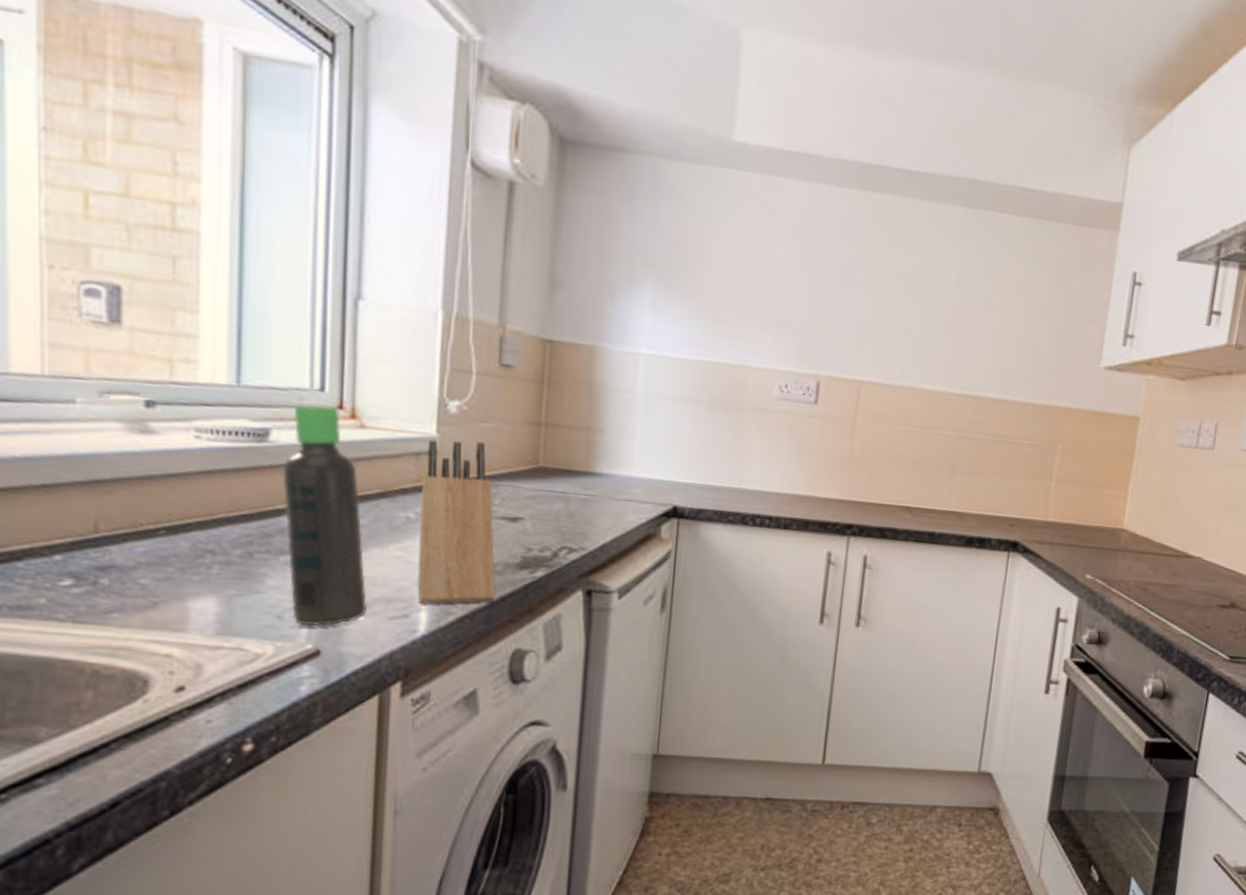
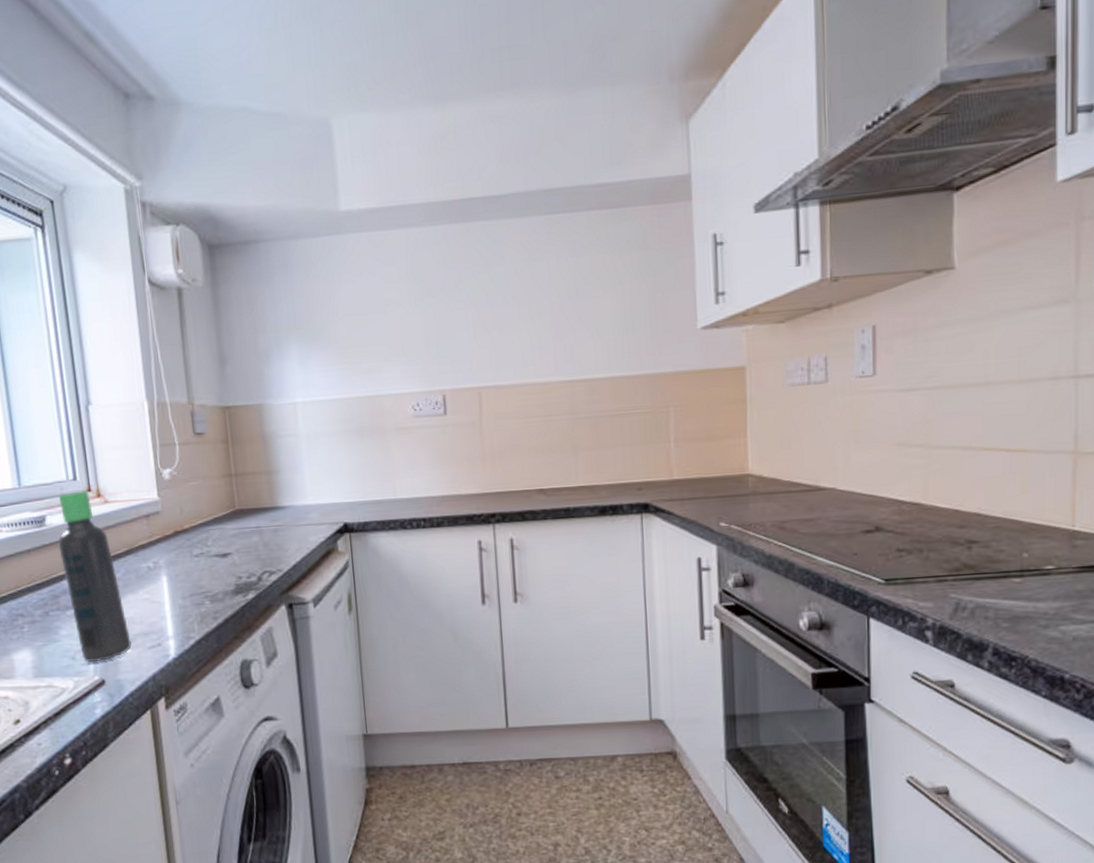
knife block: present [417,439,496,605] -> none [153,497,221,634]

